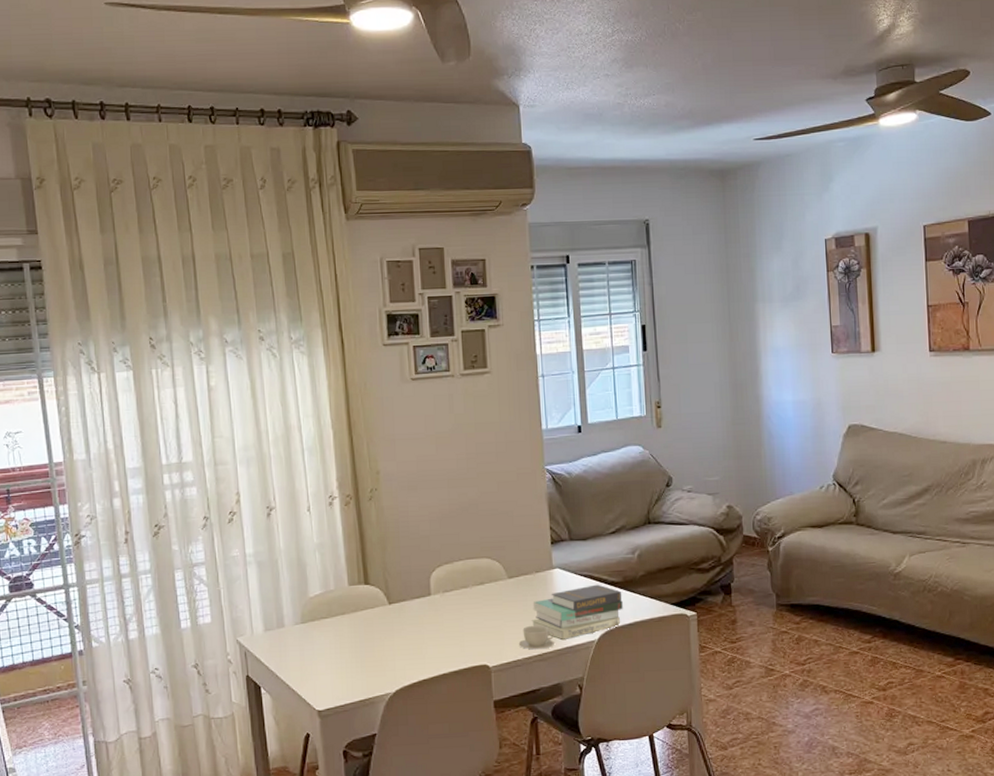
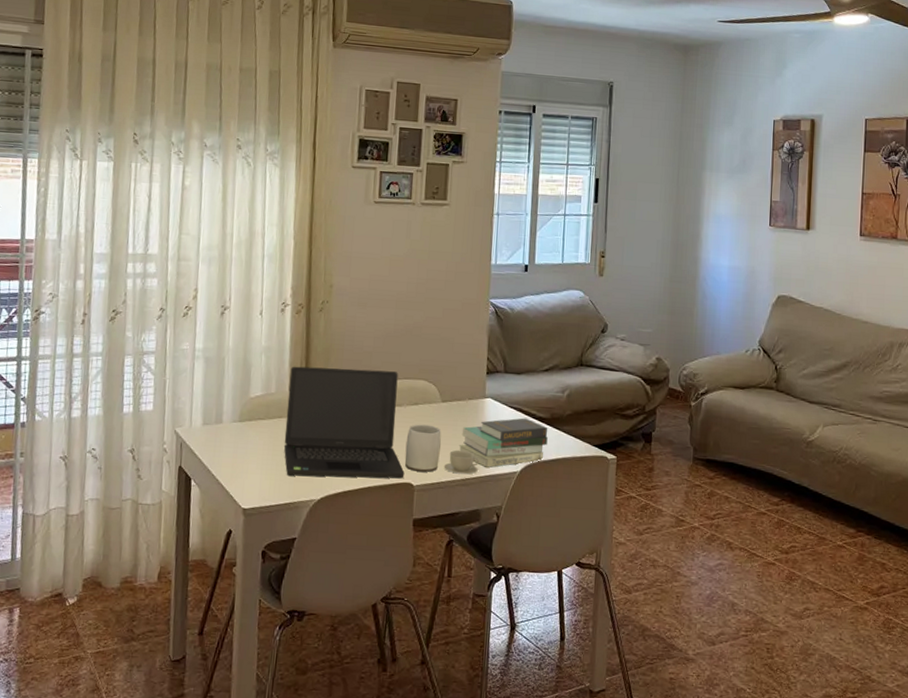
laptop: none [347,553,479,672] -> present [283,366,405,479]
mug: none [476,603,514,652] -> present [404,424,442,472]

